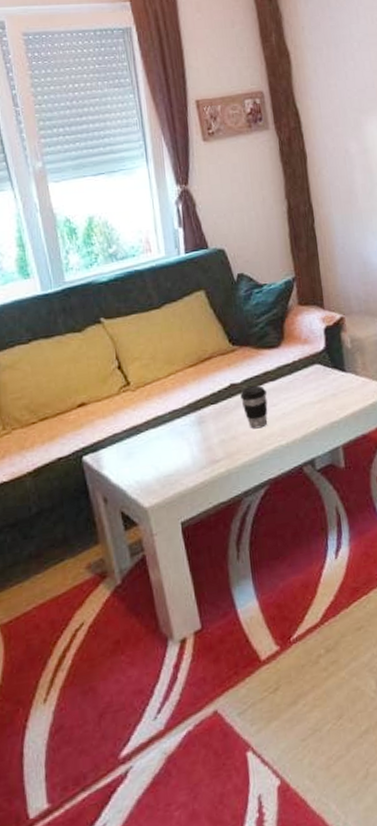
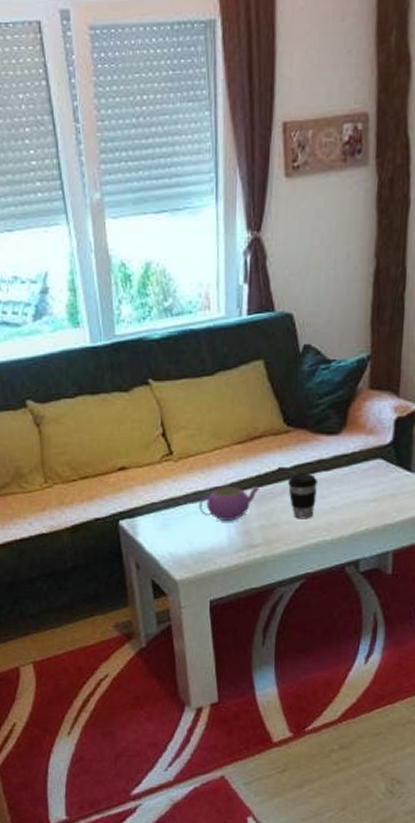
teapot: none [160,403,215,441] -> present [199,486,259,521]

